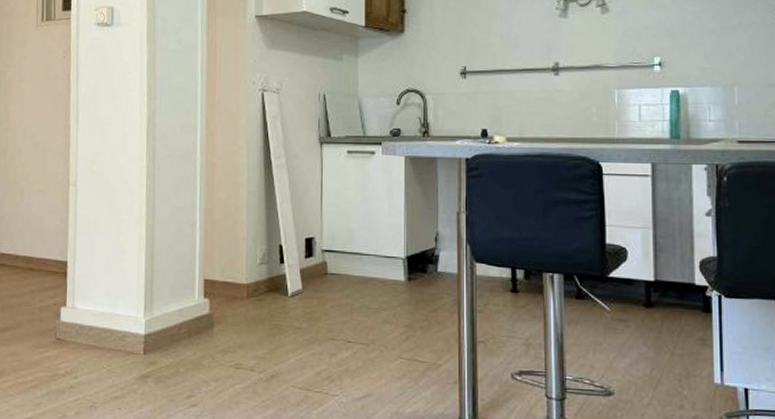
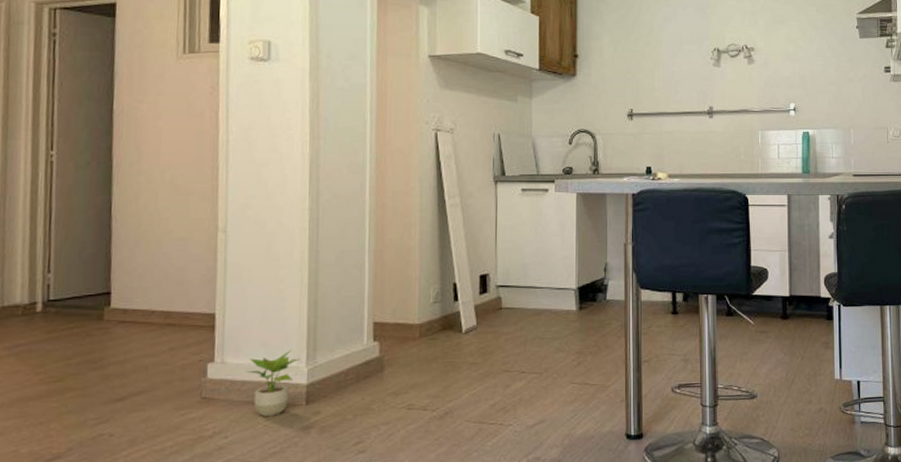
potted plant: none [93,299,139,362] -> present [246,348,300,416]

